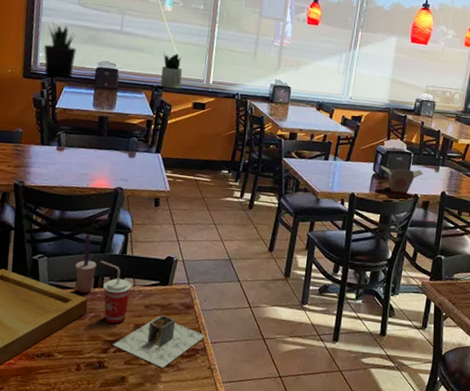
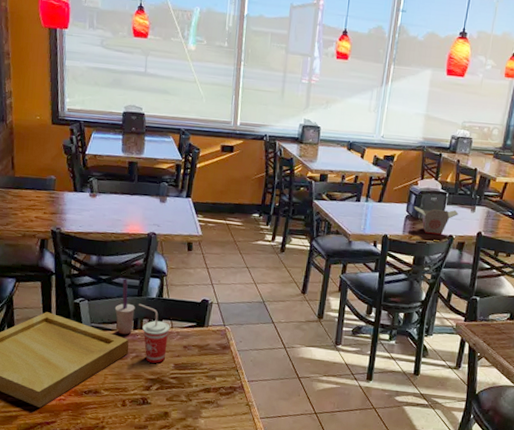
planter: present [44,21,77,78] -> none [70,65,102,123]
napkin holder: present [113,314,205,368] -> none [154,354,242,405]
planter: present [158,52,183,90] -> none [185,93,210,133]

